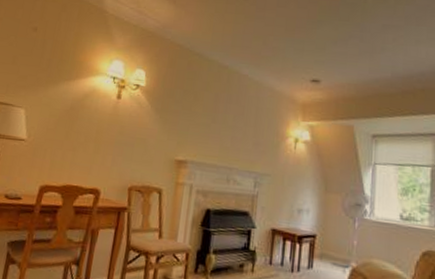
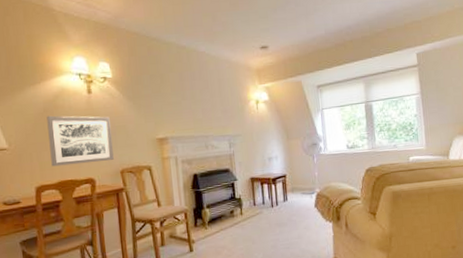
wall art: none [62,114,132,174] -> present [46,115,114,167]

